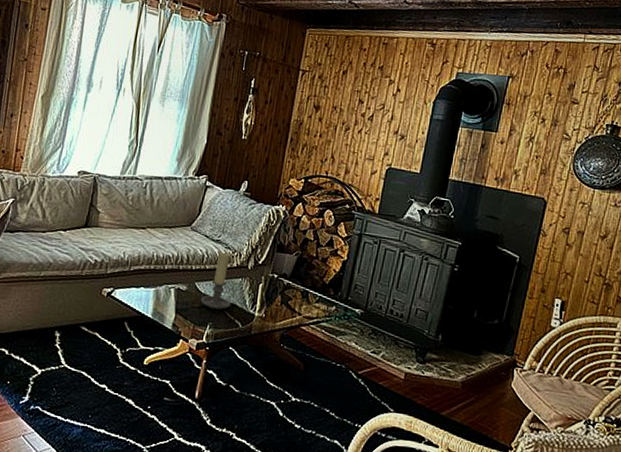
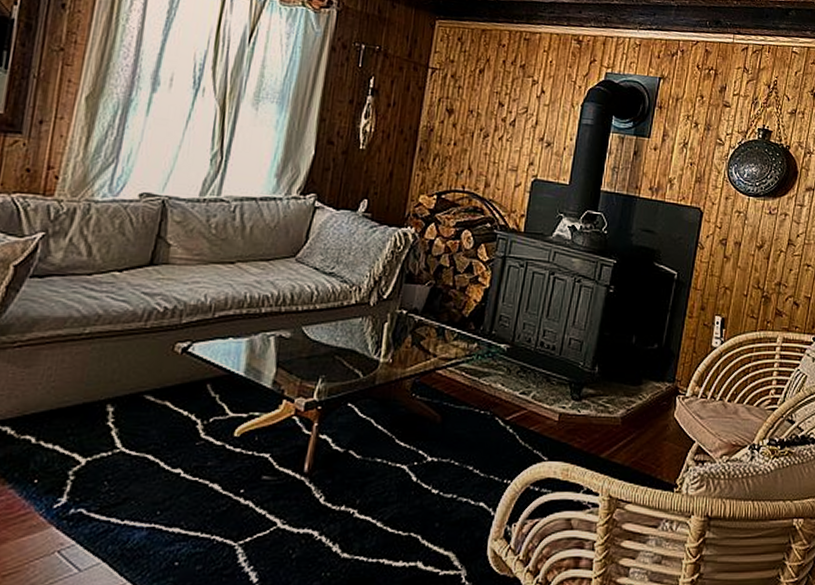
candle holder: present [200,252,231,310] -> none [309,287,349,358]

